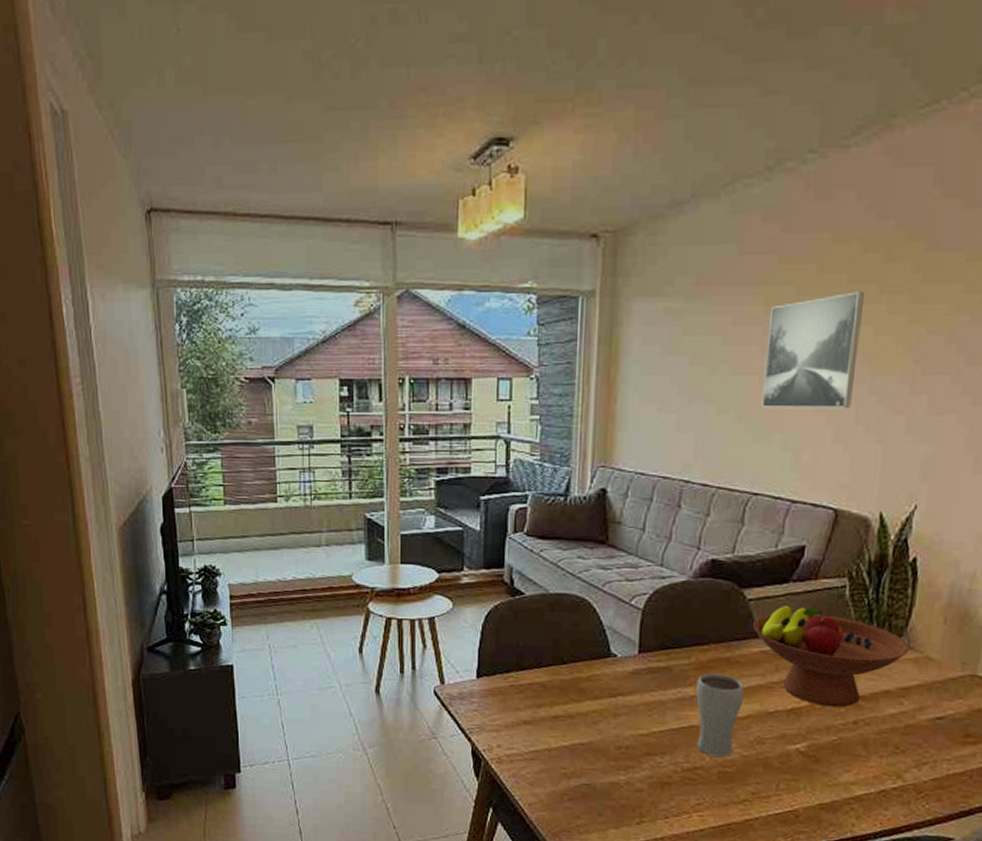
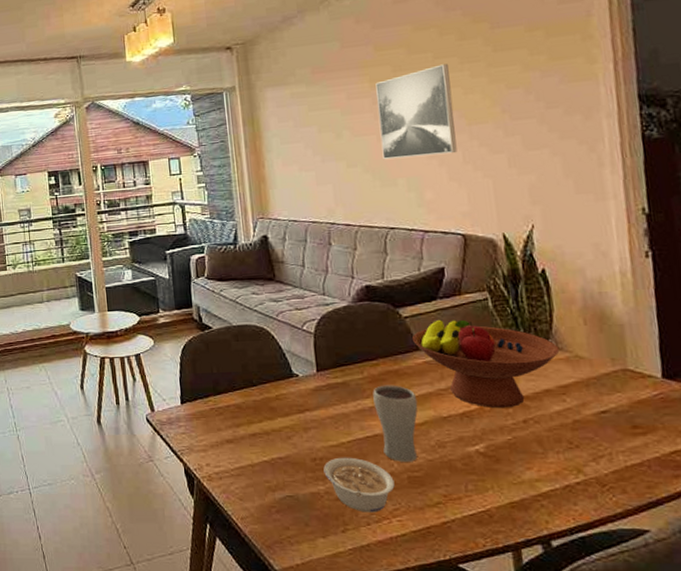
legume: none [628,747,703,806] -> present [323,457,395,513]

